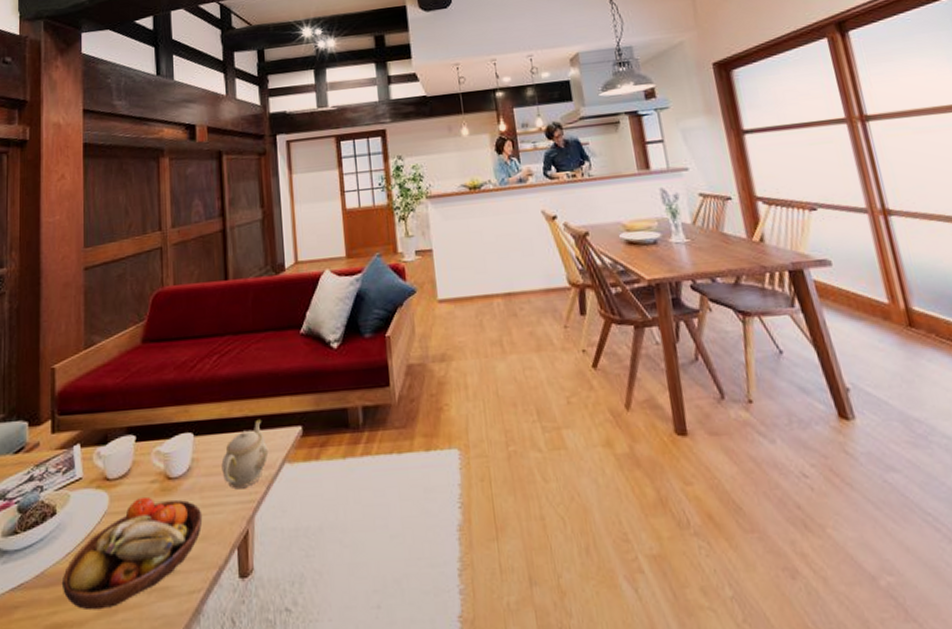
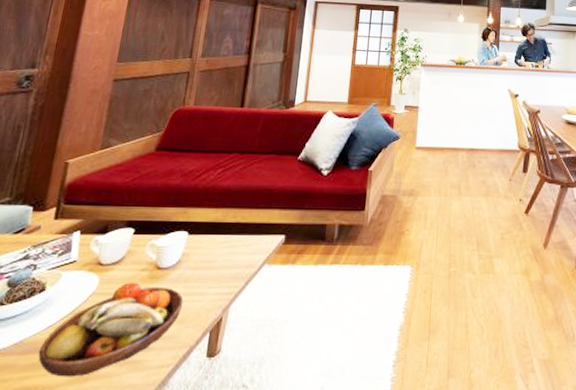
teapot: present [221,419,269,490] -> none [208,226,253,283]

